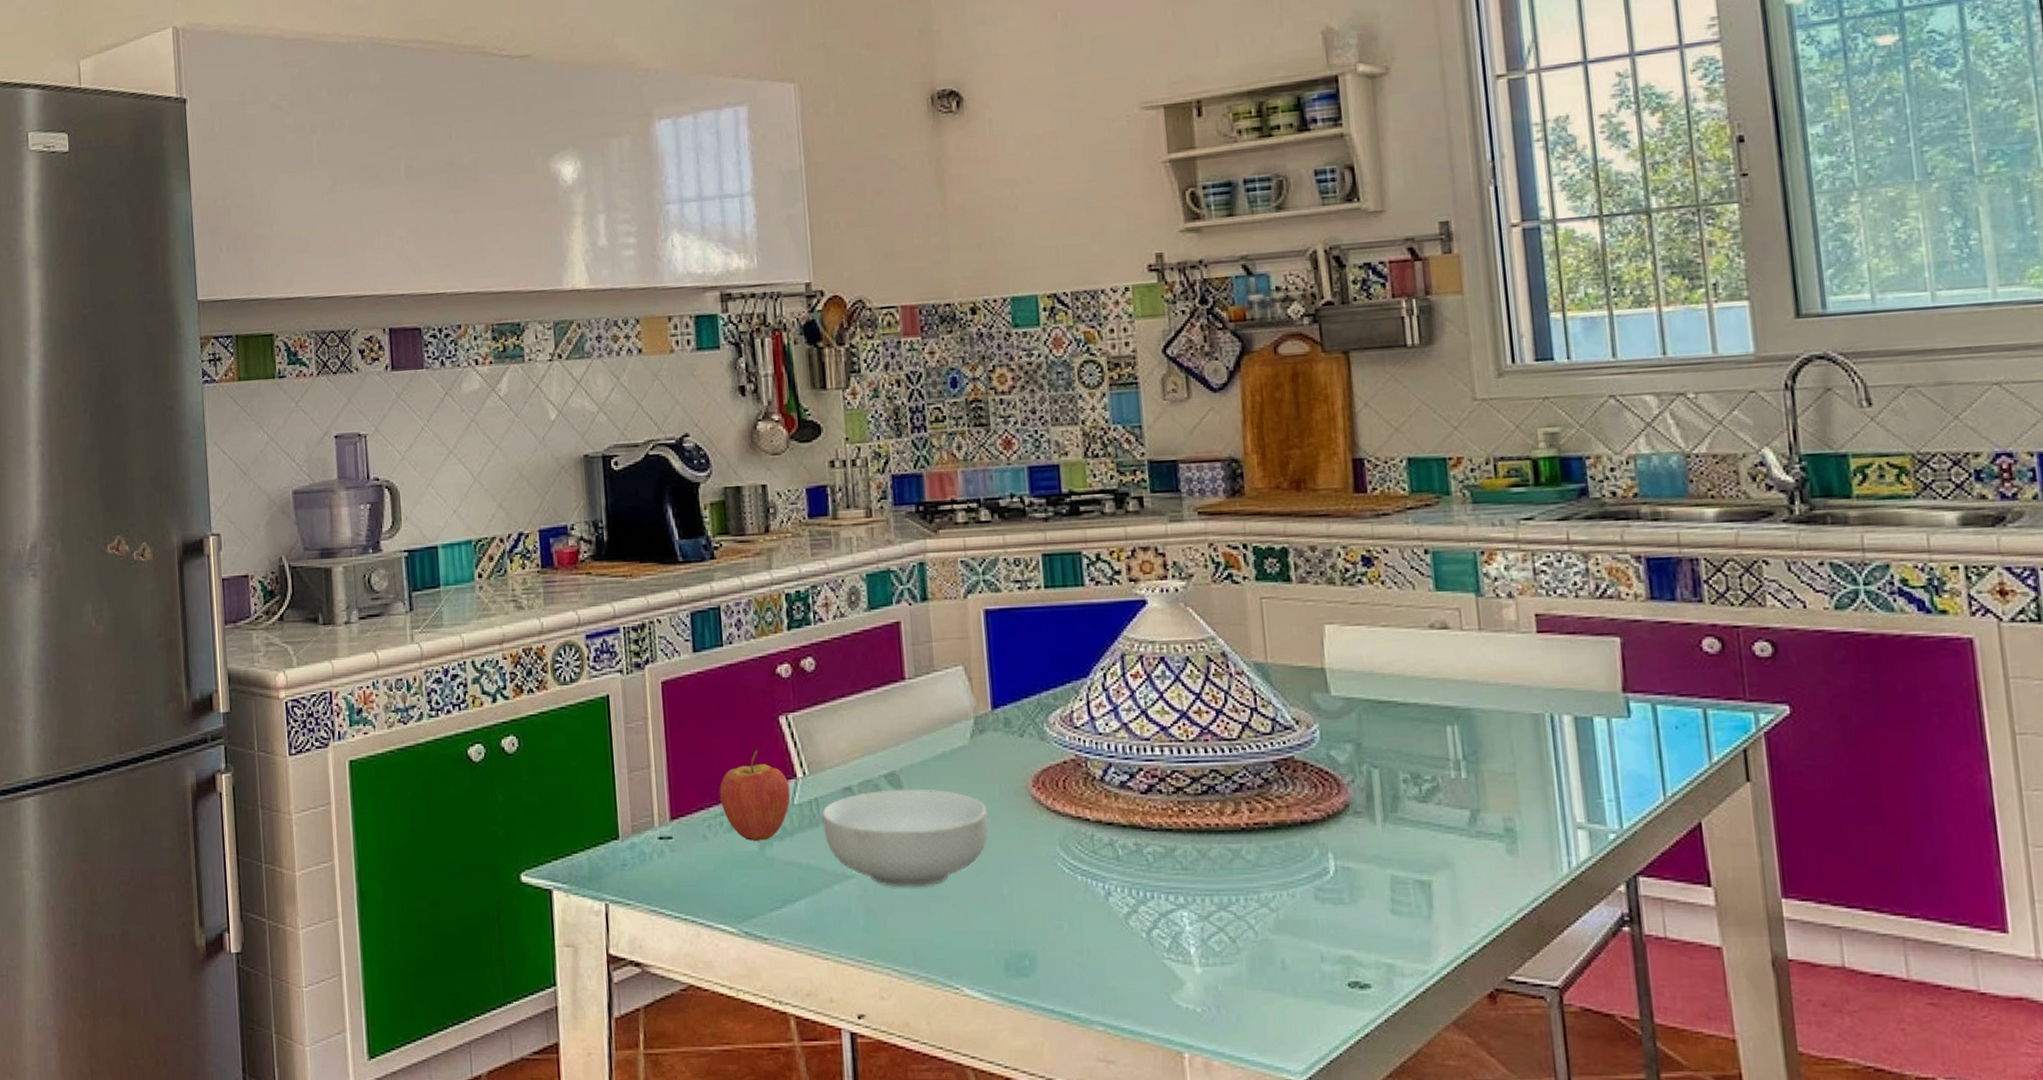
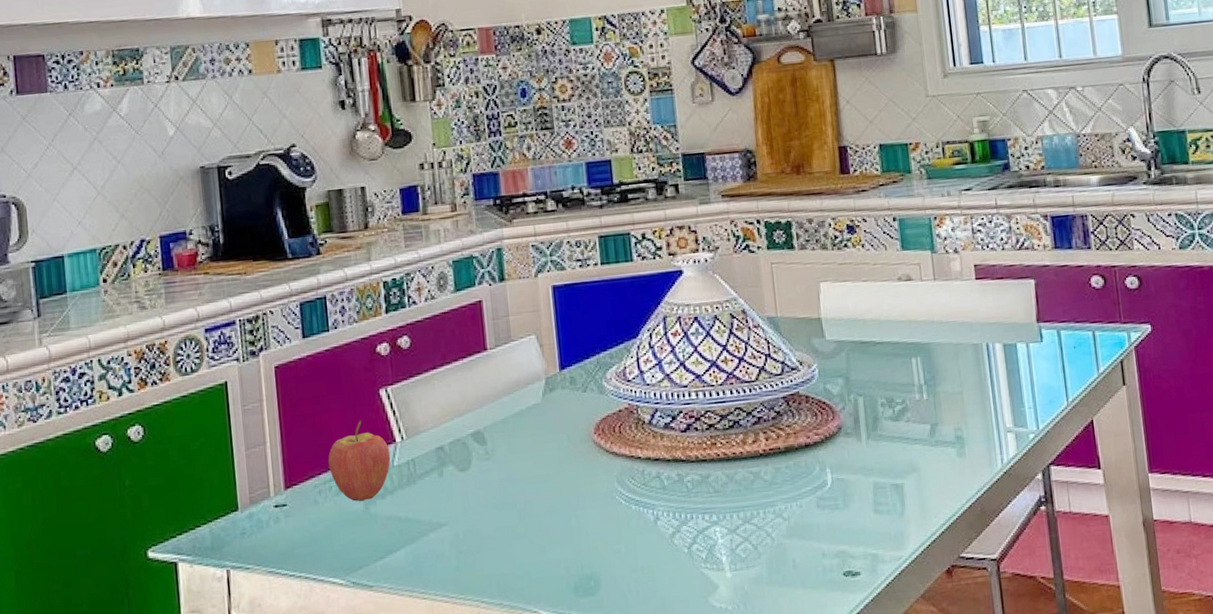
cereal bowl: present [822,789,989,888] -> none [418,443,559,530]

